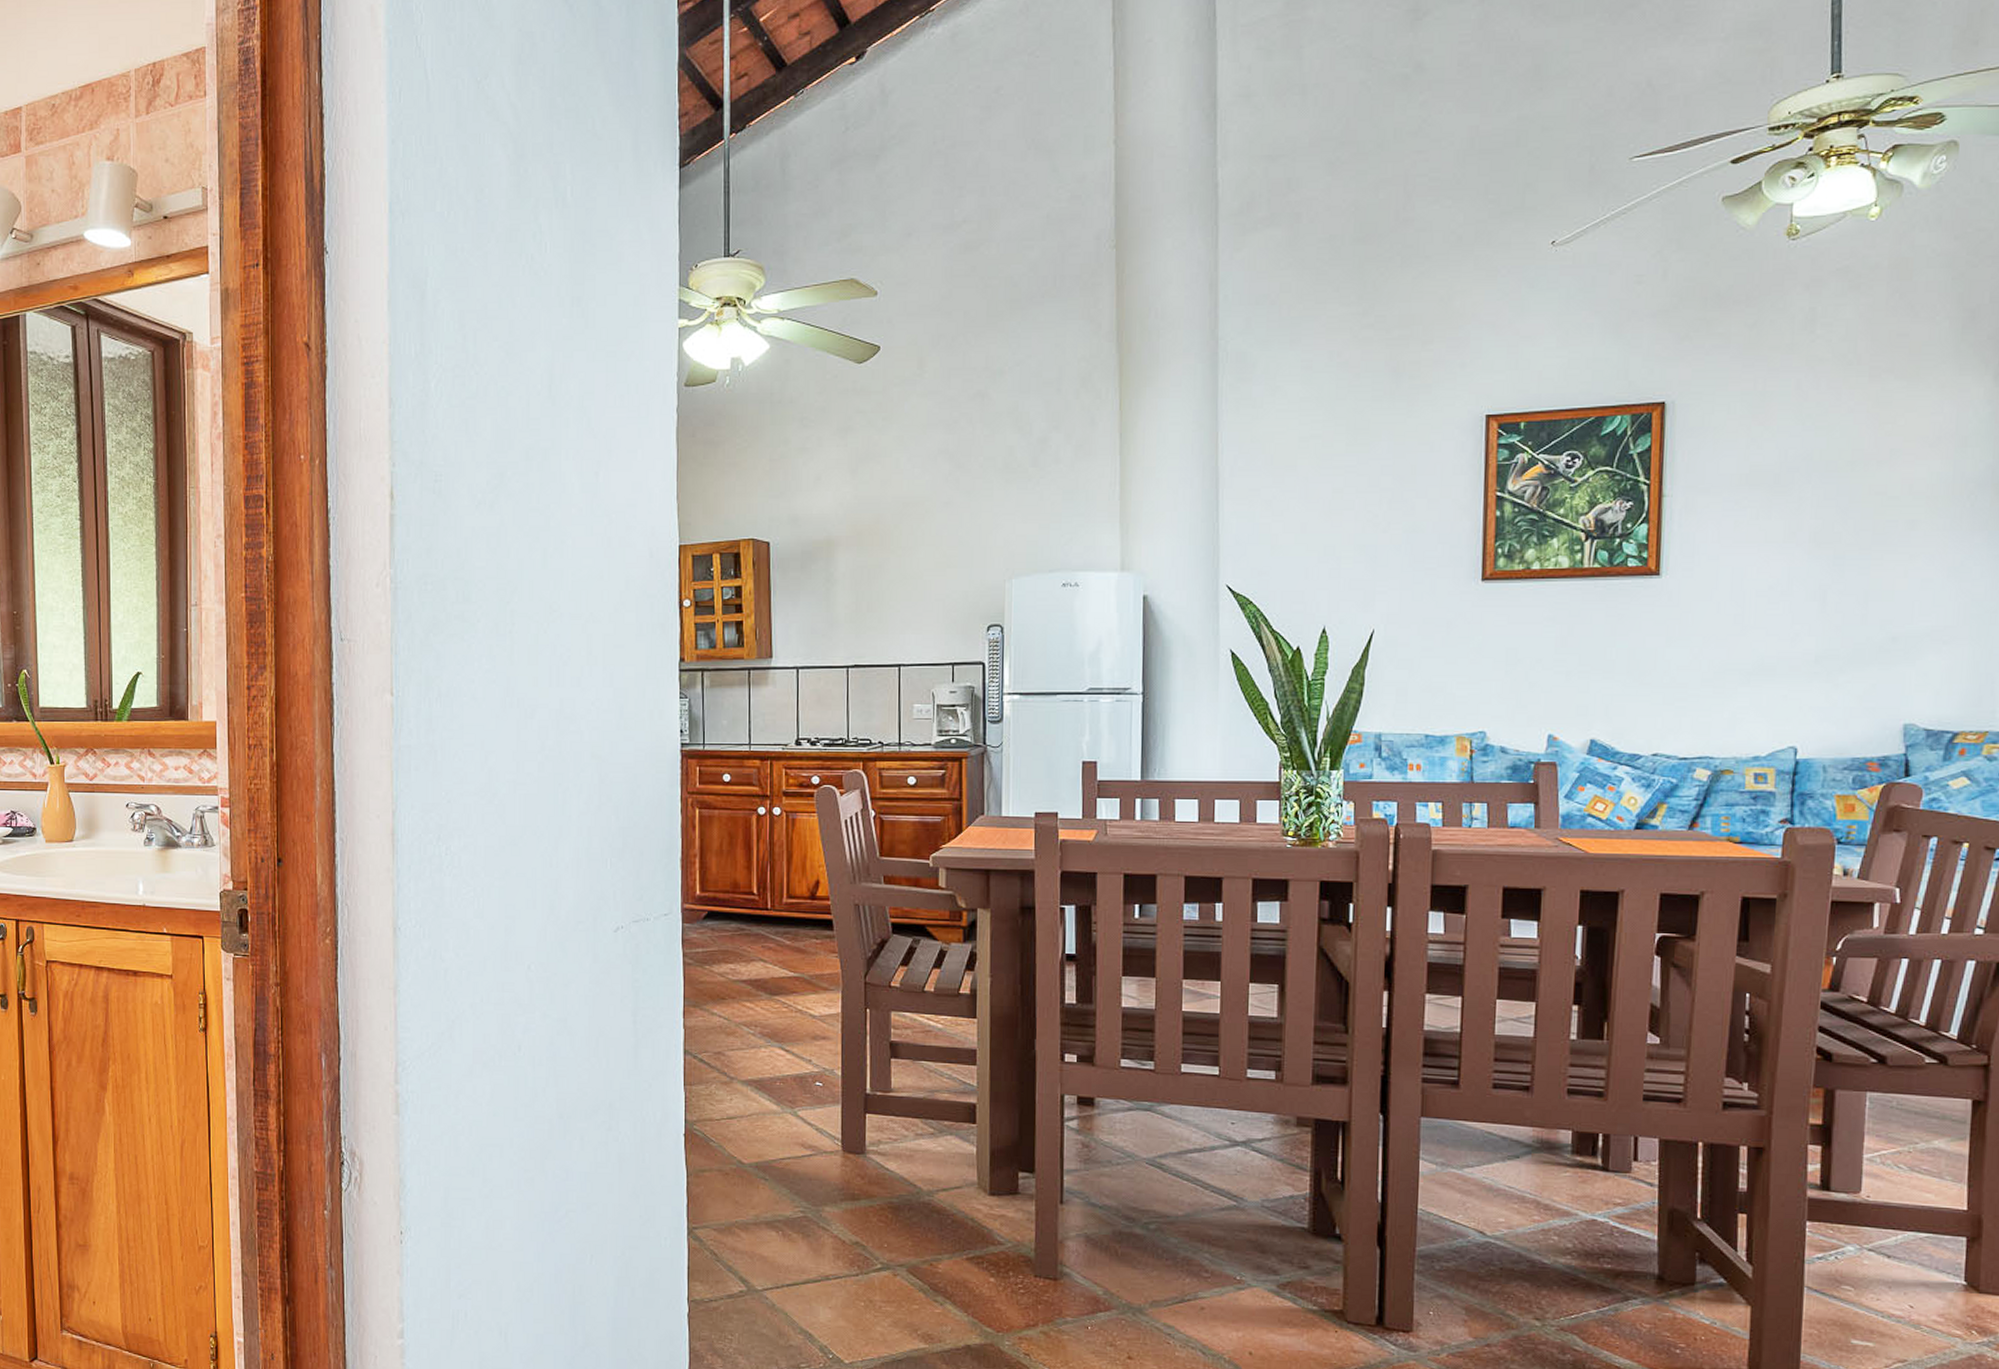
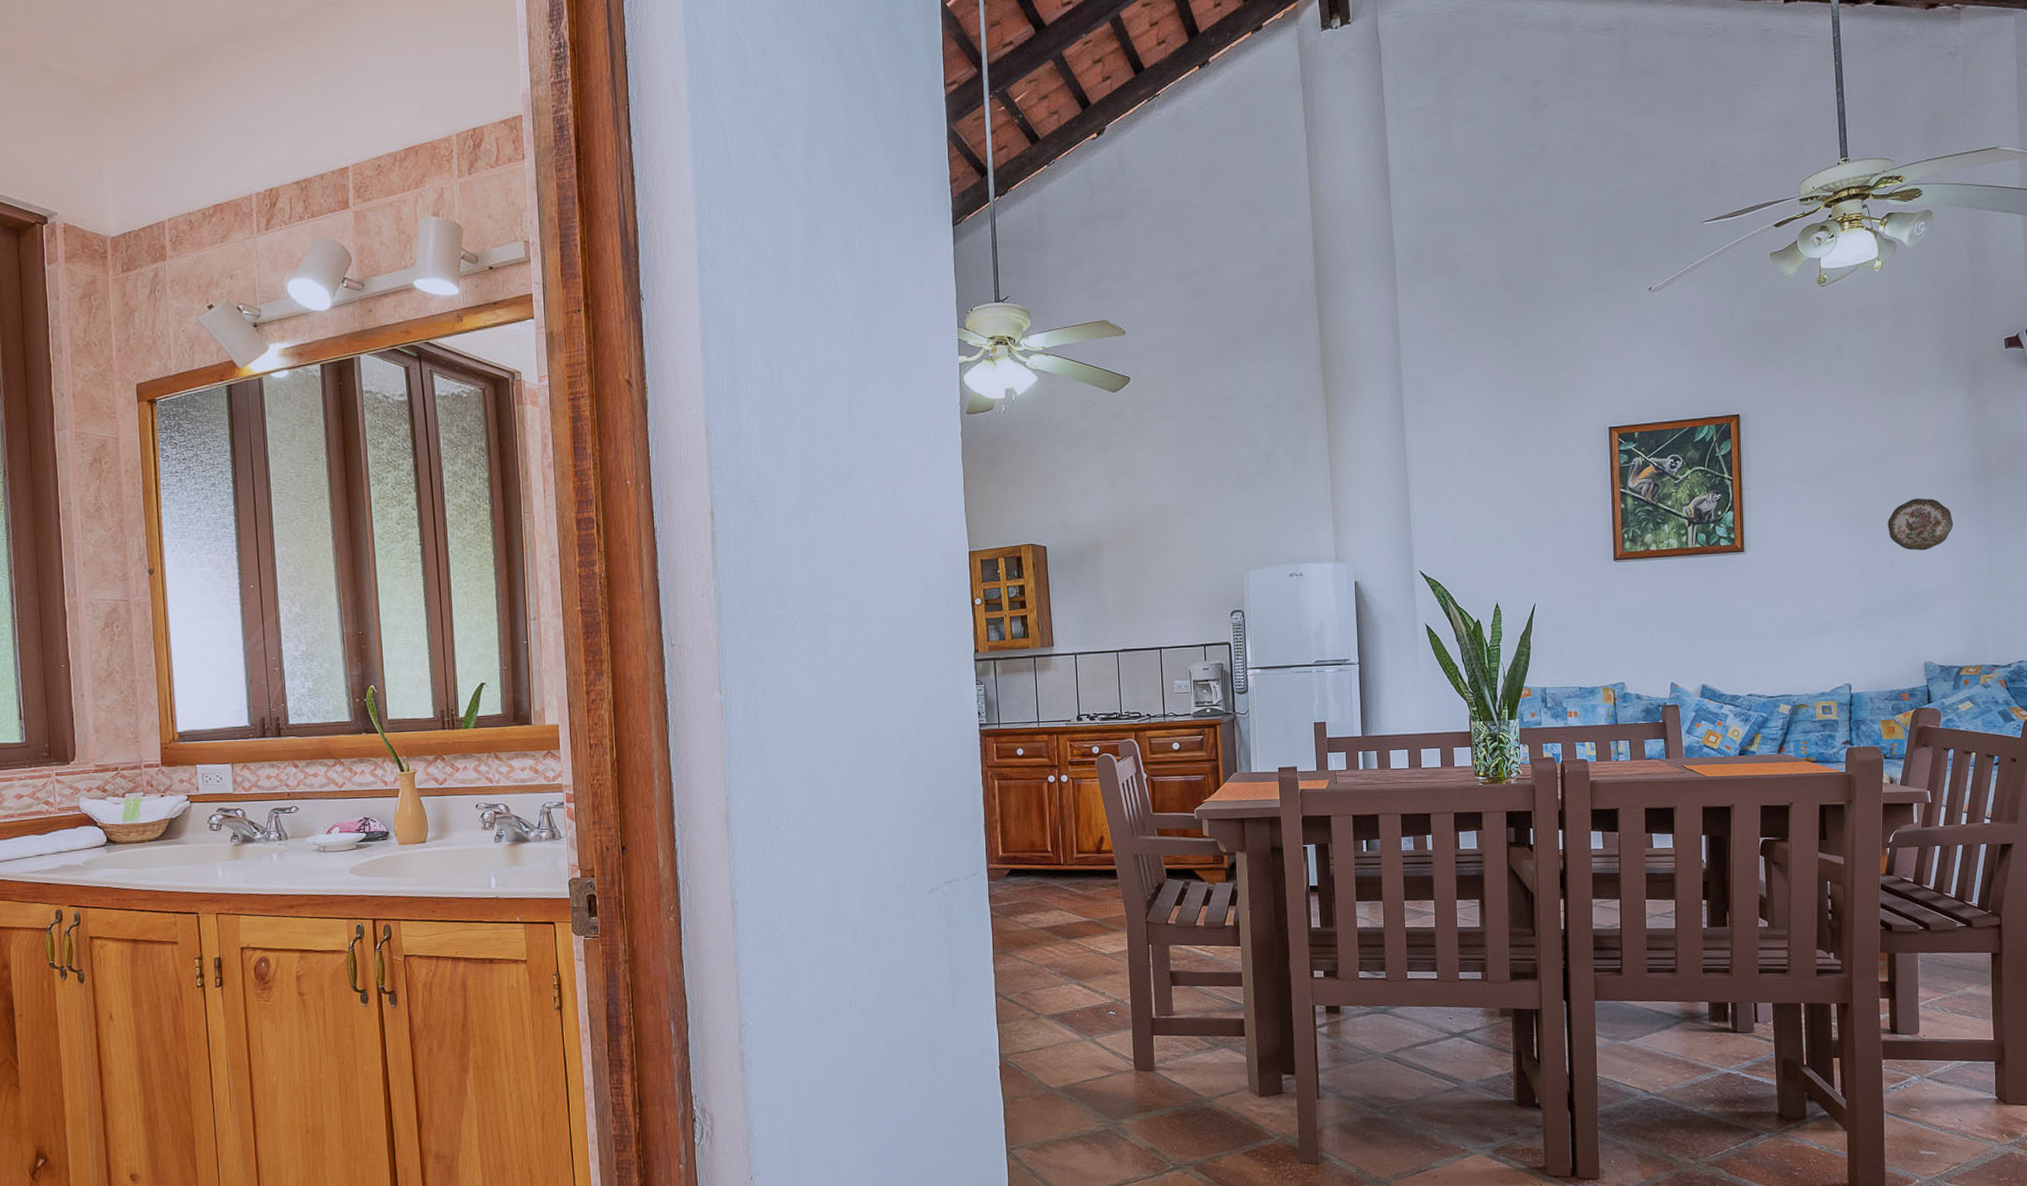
decorative plate: none [1863,513,1960,581] -> present [1887,498,1954,551]

